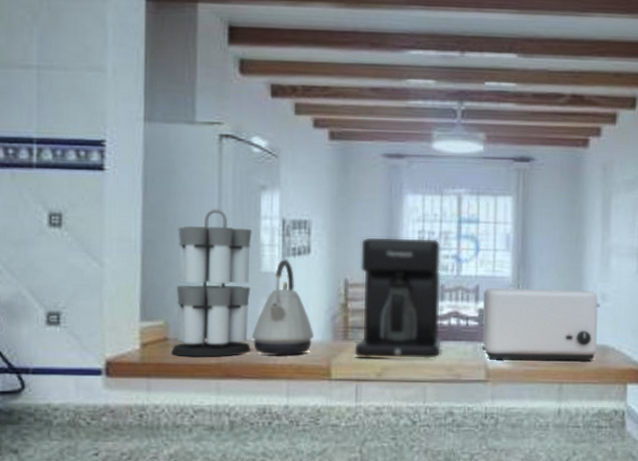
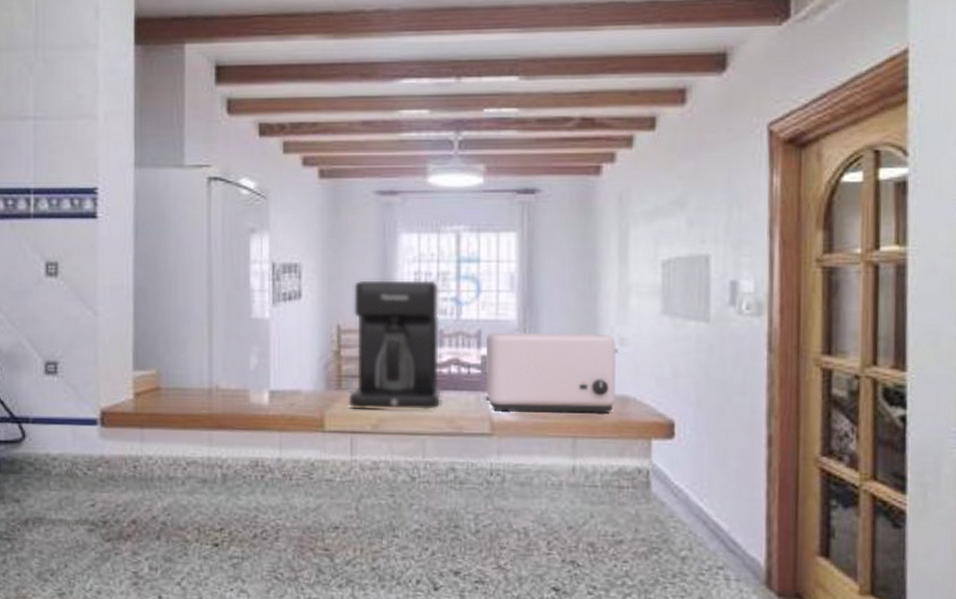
spice rack: present [172,209,252,358] -> none [164,254,243,408]
kettle: present [251,259,314,356] -> none [243,305,307,407]

